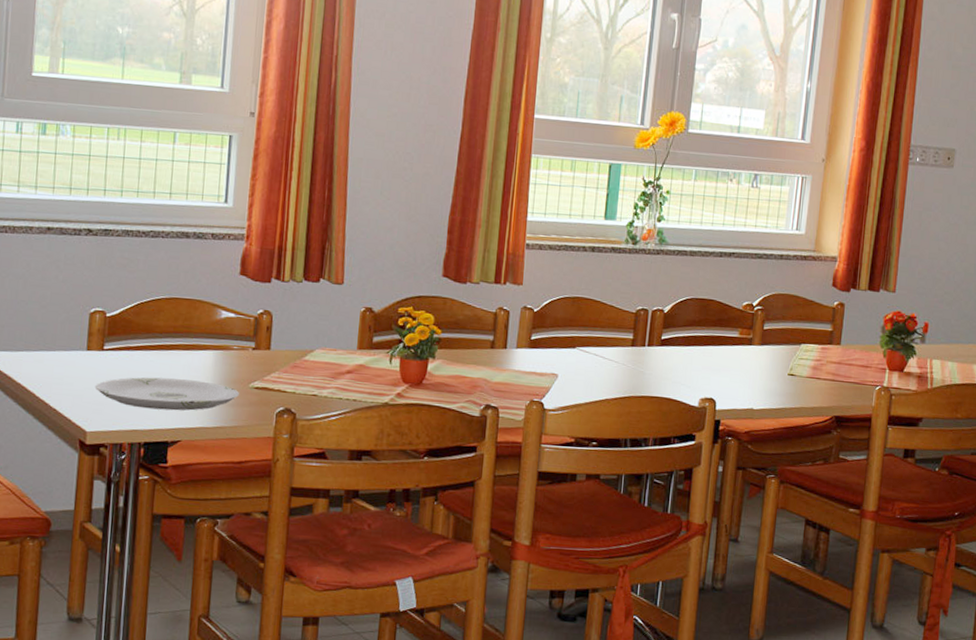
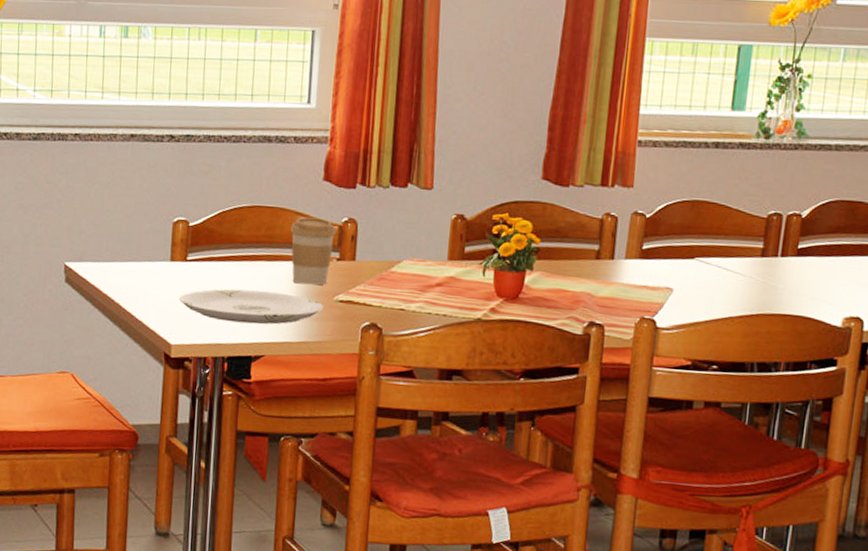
coffee cup: none [208,309,252,373] -> present [291,217,336,285]

